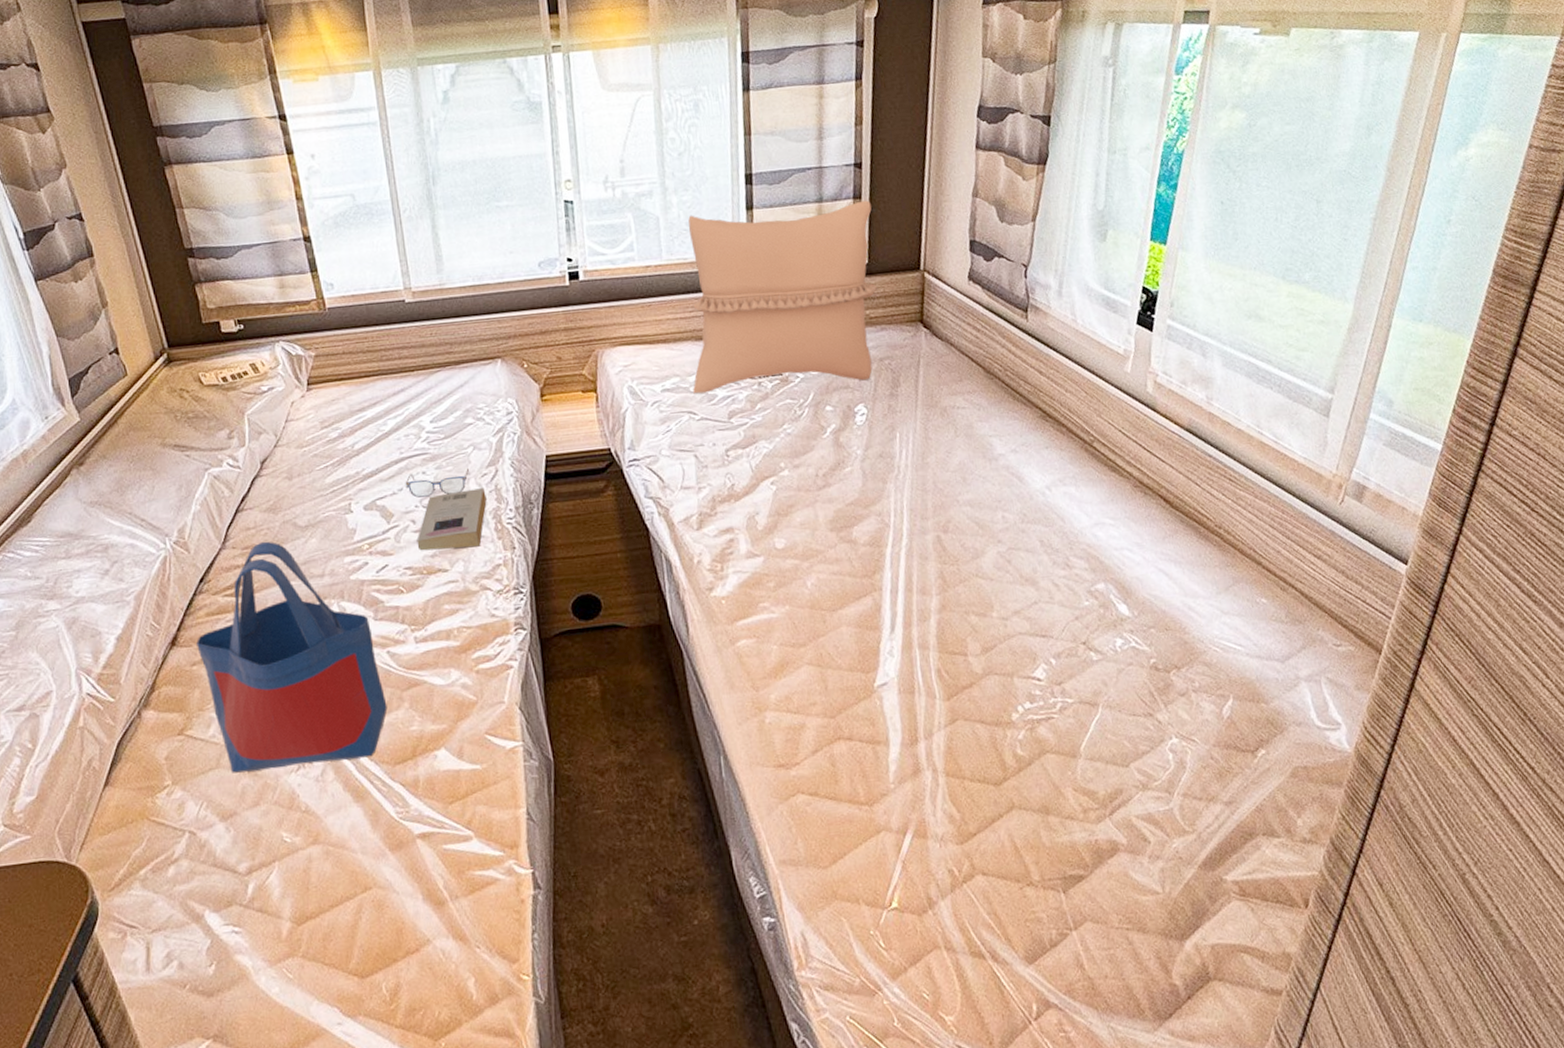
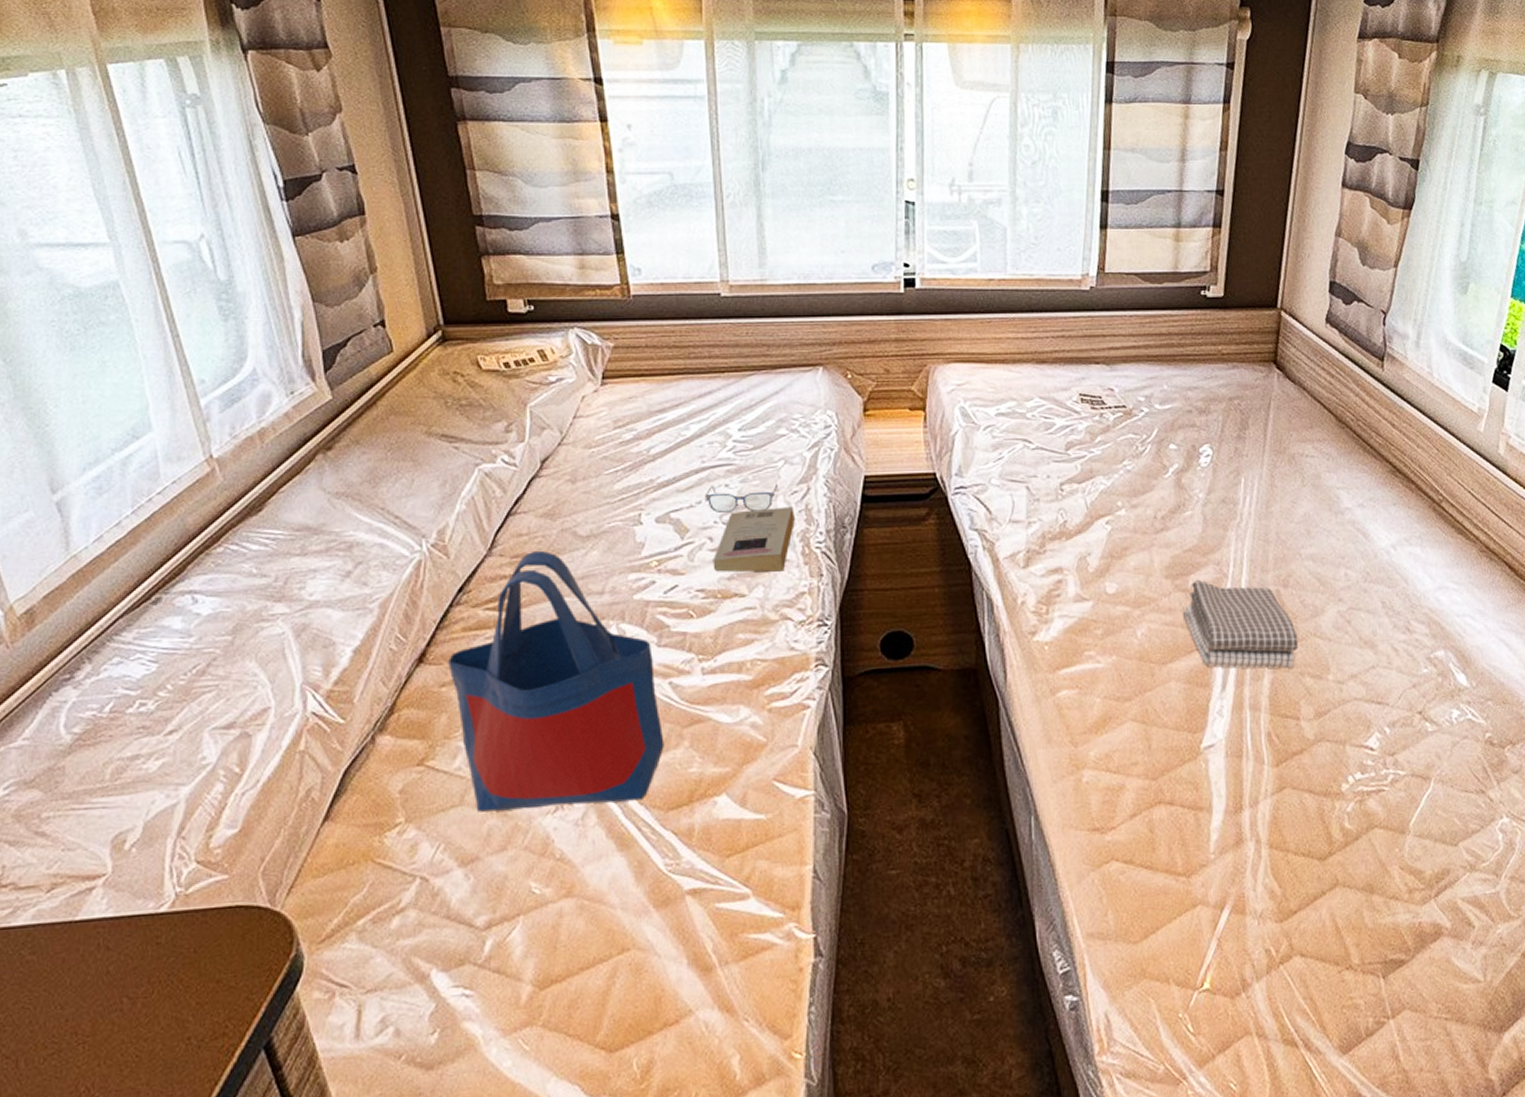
pillow: present [688,200,878,394] -> none [1030,229,1232,421]
towel: none [848,530,962,612] -> present [1182,579,1299,669]

